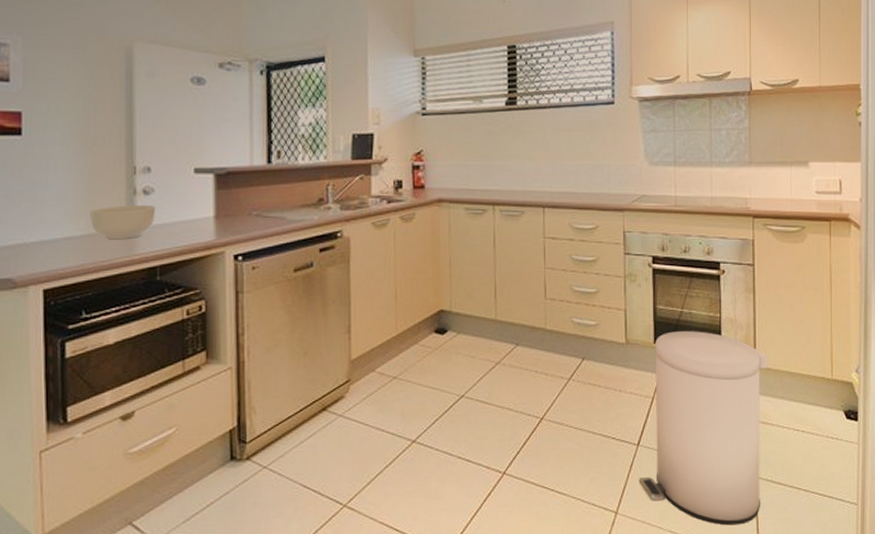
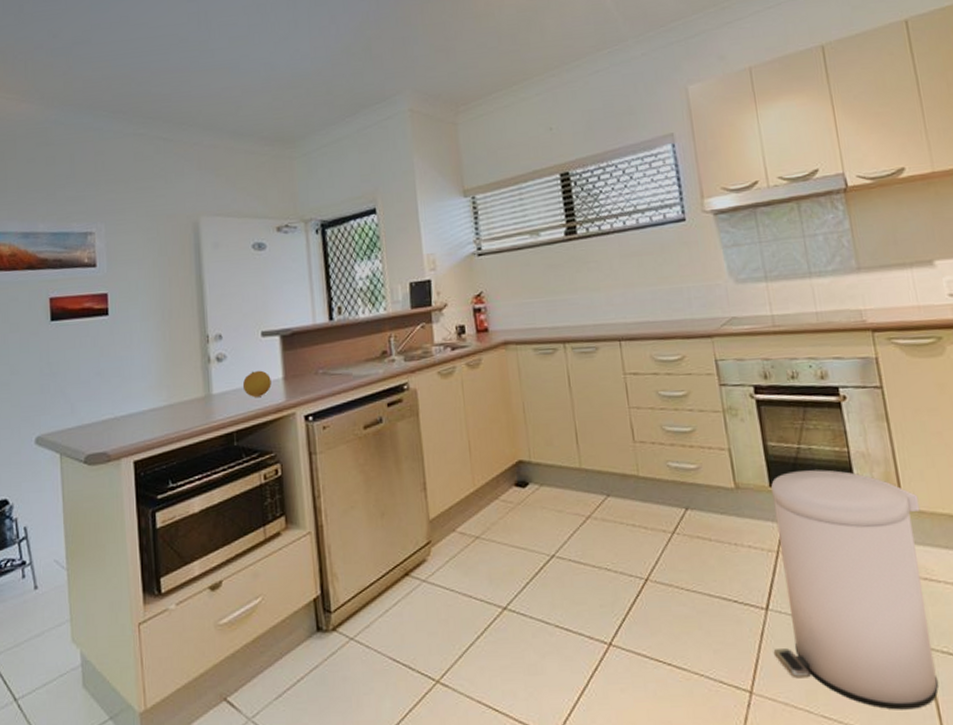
bowl: present [88,205,155,240] -> none [169,371,229,409]
fruit: none [170,207,201,233] -> present [242,370,271,397]

